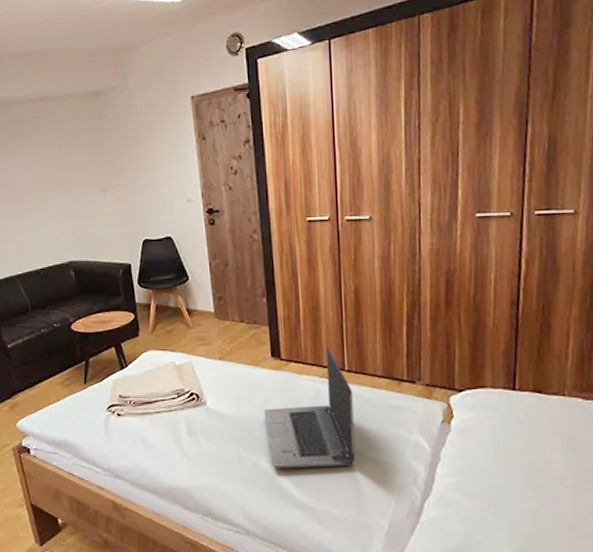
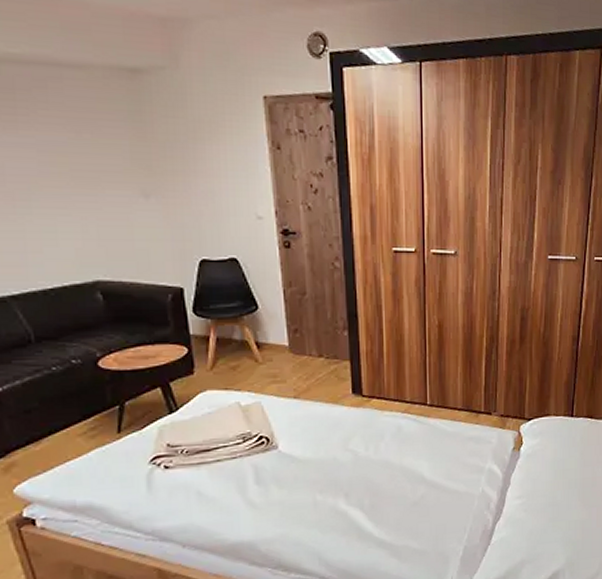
laptop computer: present [263,347,356,469] -> none [343,382,435,509]

